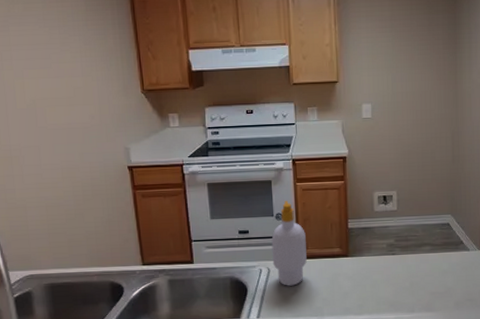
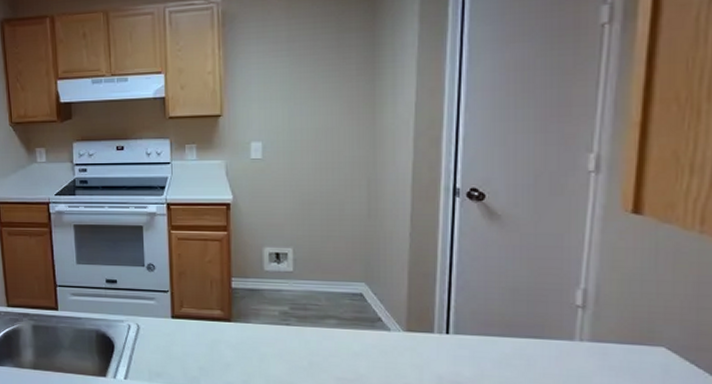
soap bottle: present [271,201,307,286] -> none [141,250,182,348]

